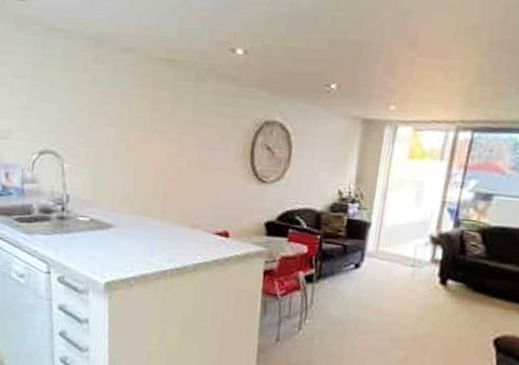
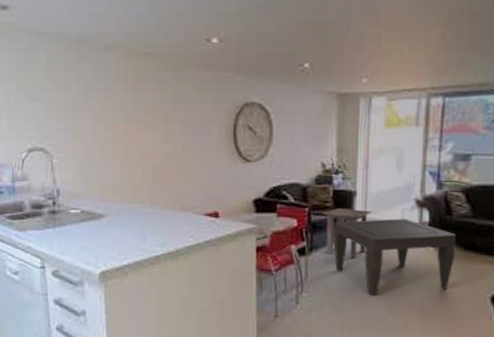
side table: none [334,237,385,290] -> present [322,207,372,258]
coffee table: none [341,251,467,329] -> present [333,218,456,296]

